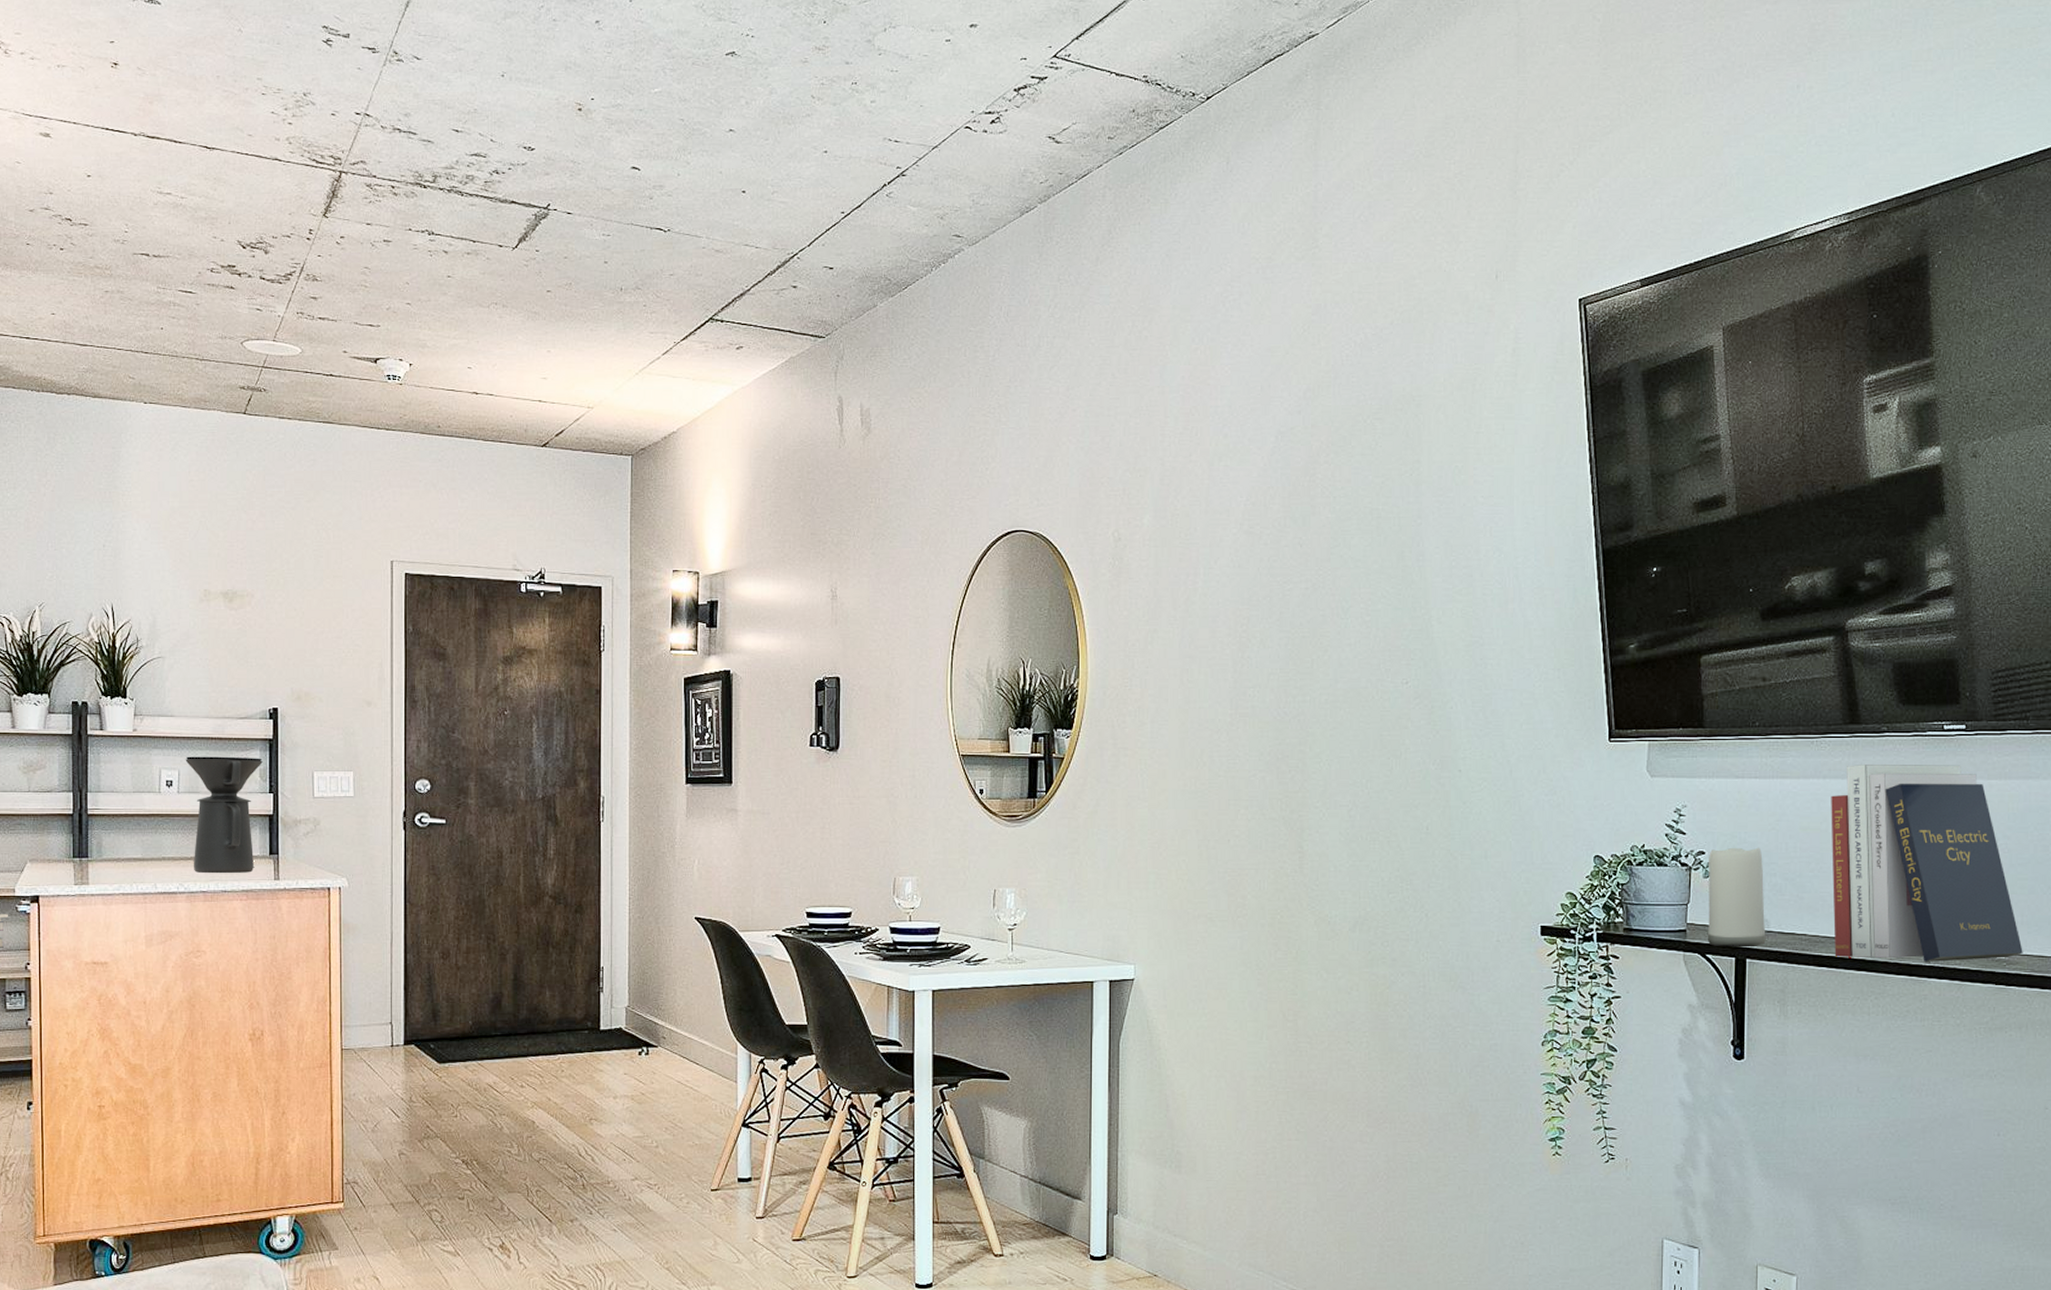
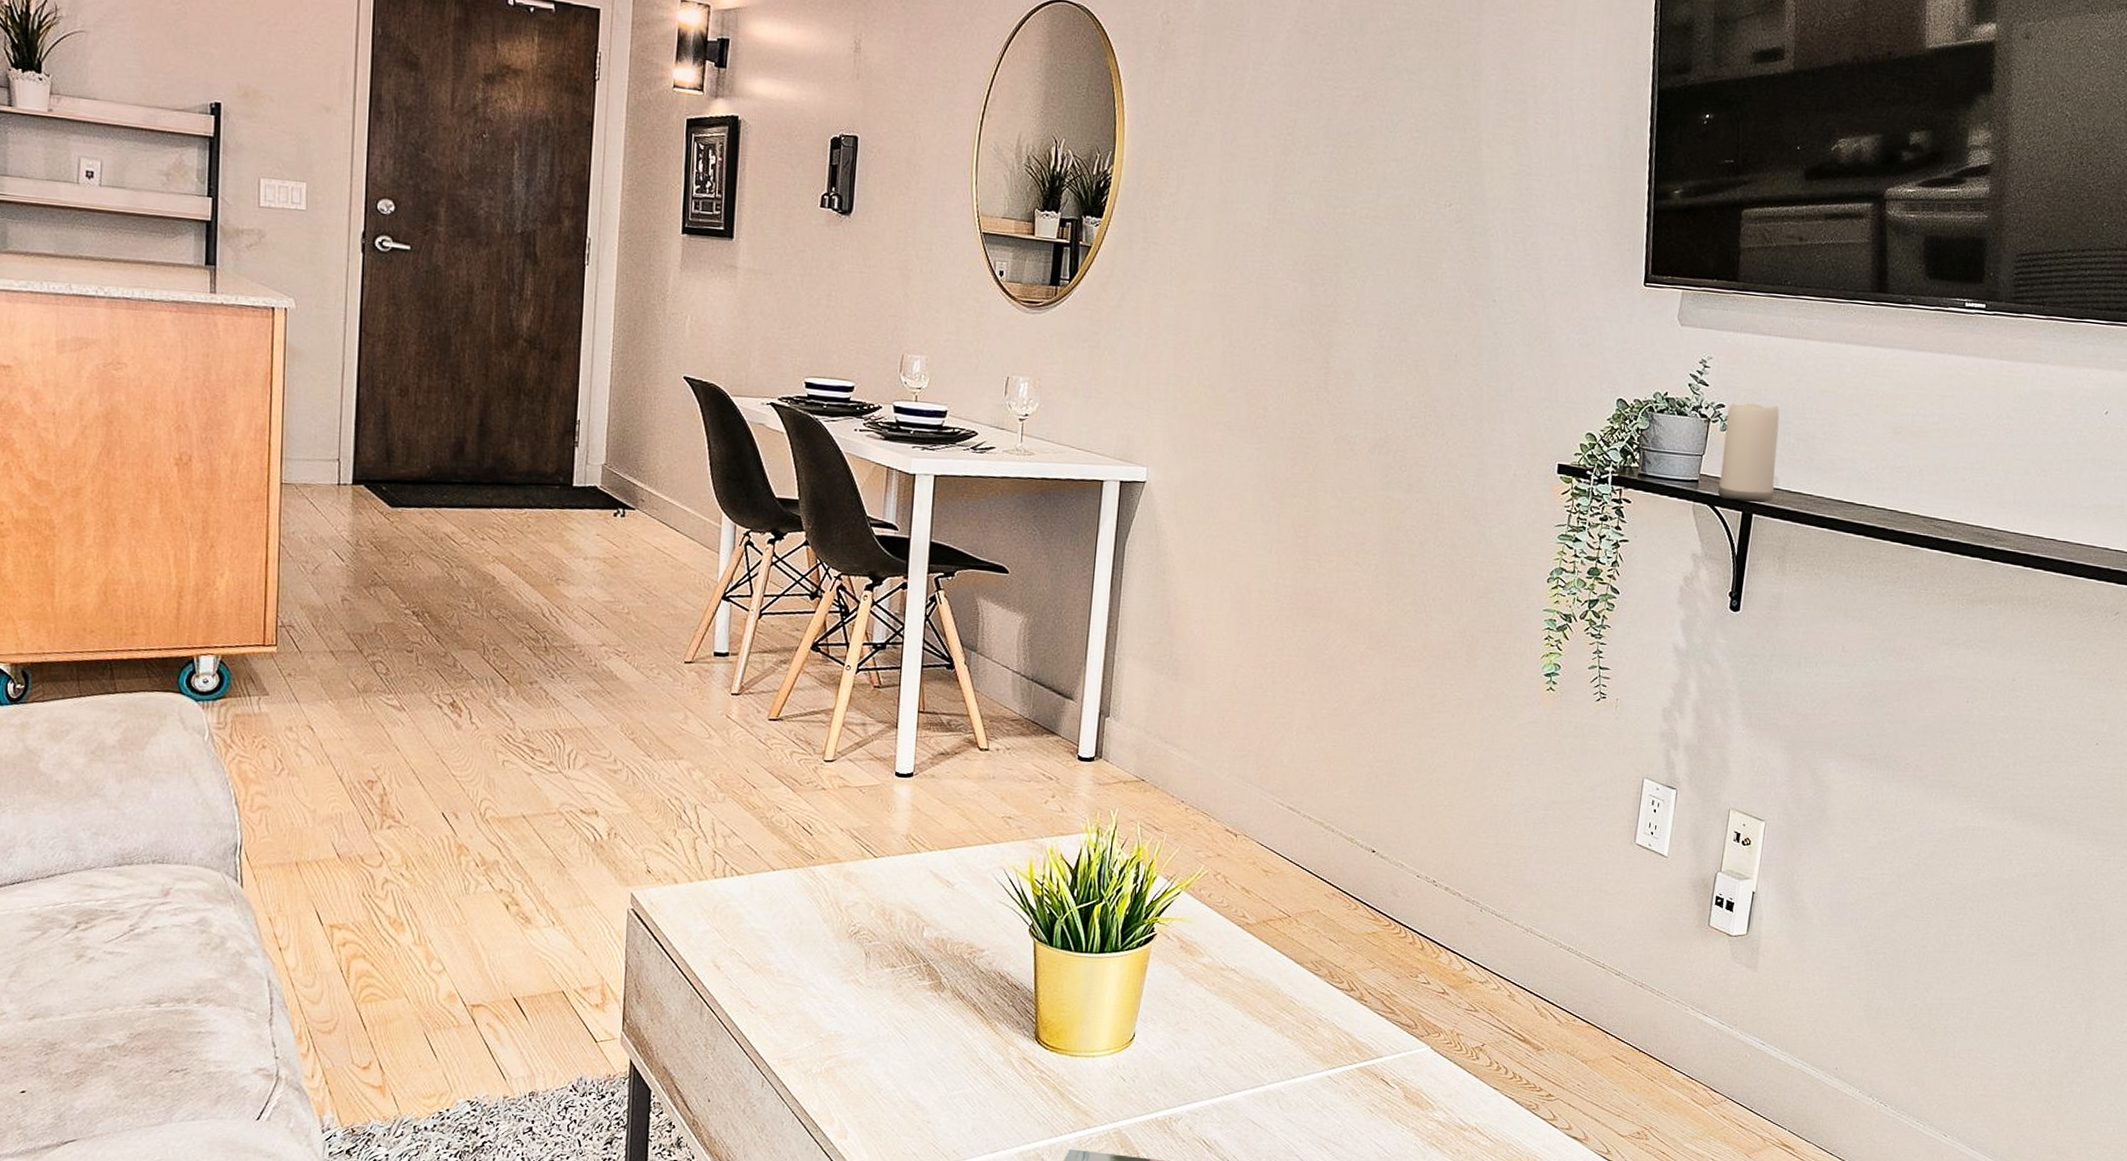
coffee maker: present [185,756,263,874] -> none [109,146,201,283]
books: present [1831,765,2023,962] -> none [1836,333,2012,534]

